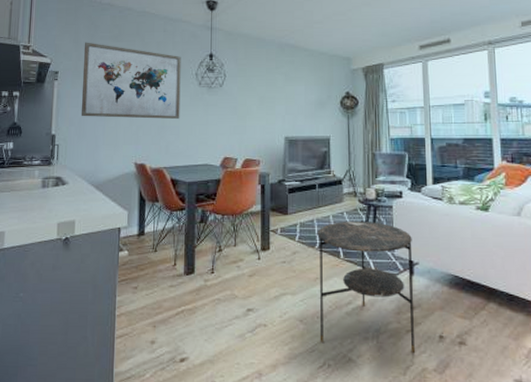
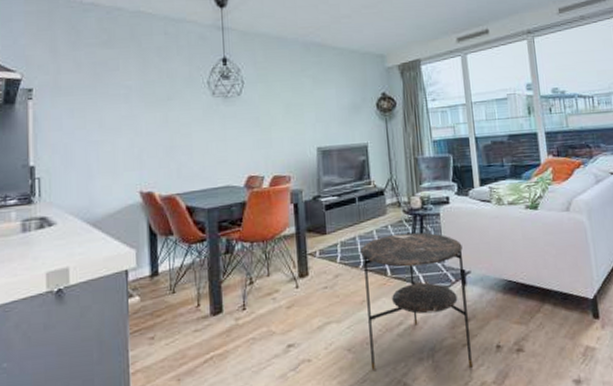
wall art: present [80,42,181,120] -> none [64,51,192,142]

